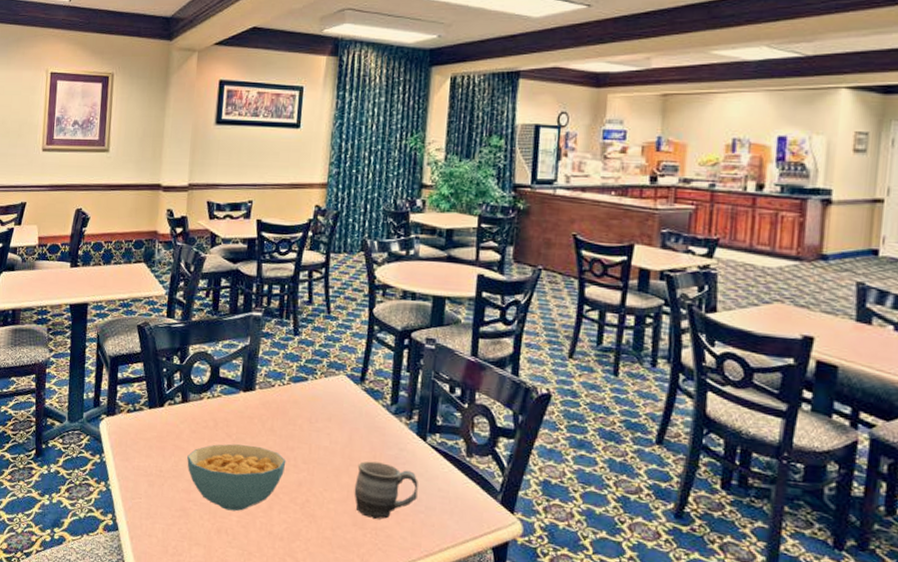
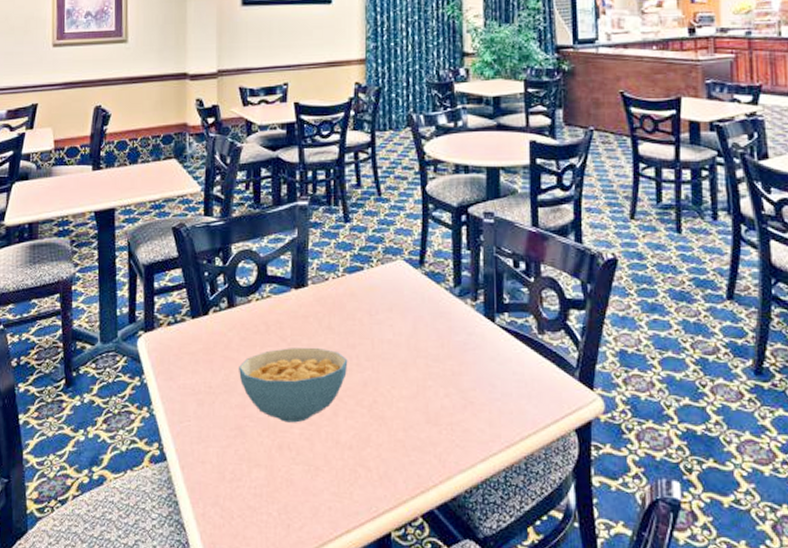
mug: present [354,461,418,520] -> none [424,350,491,414]

